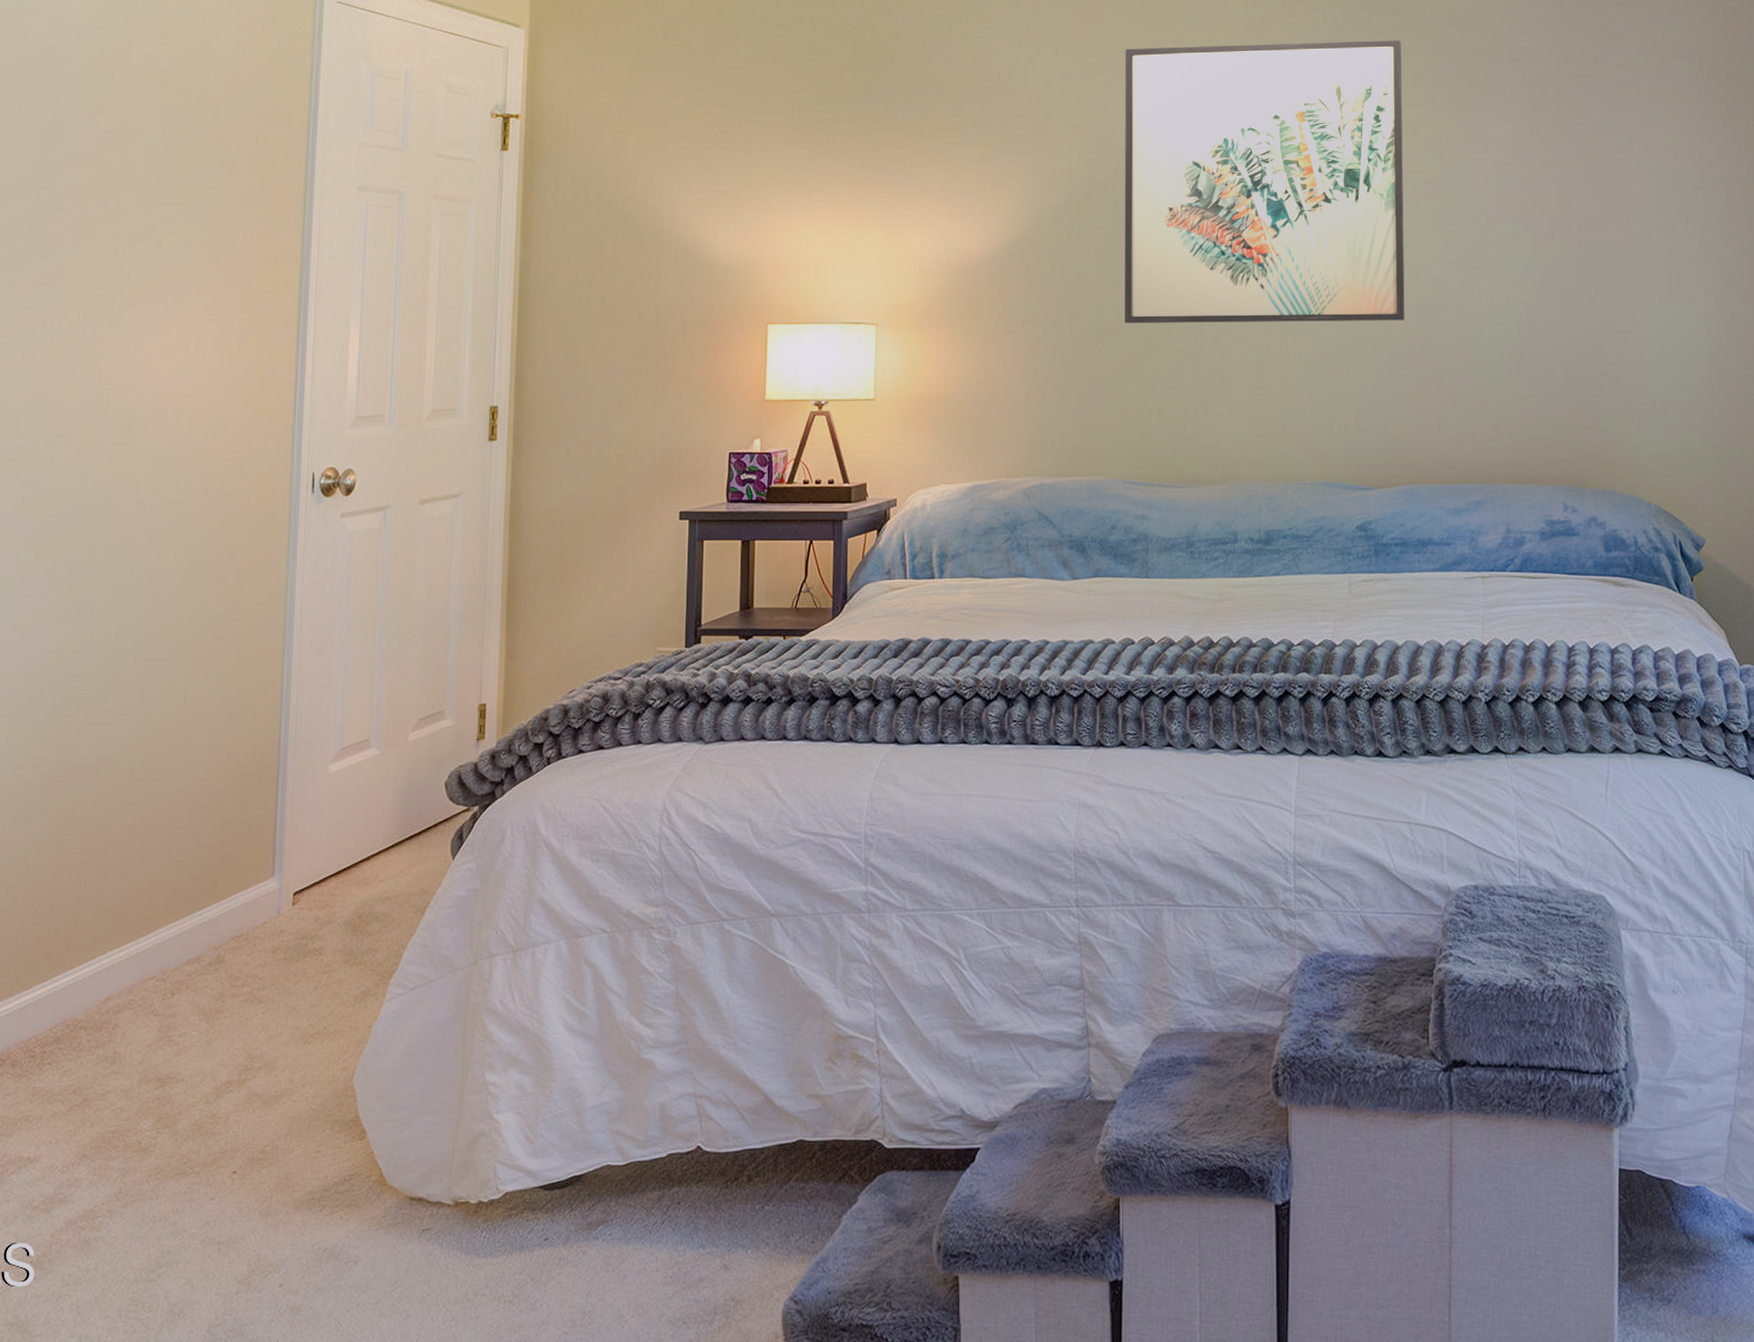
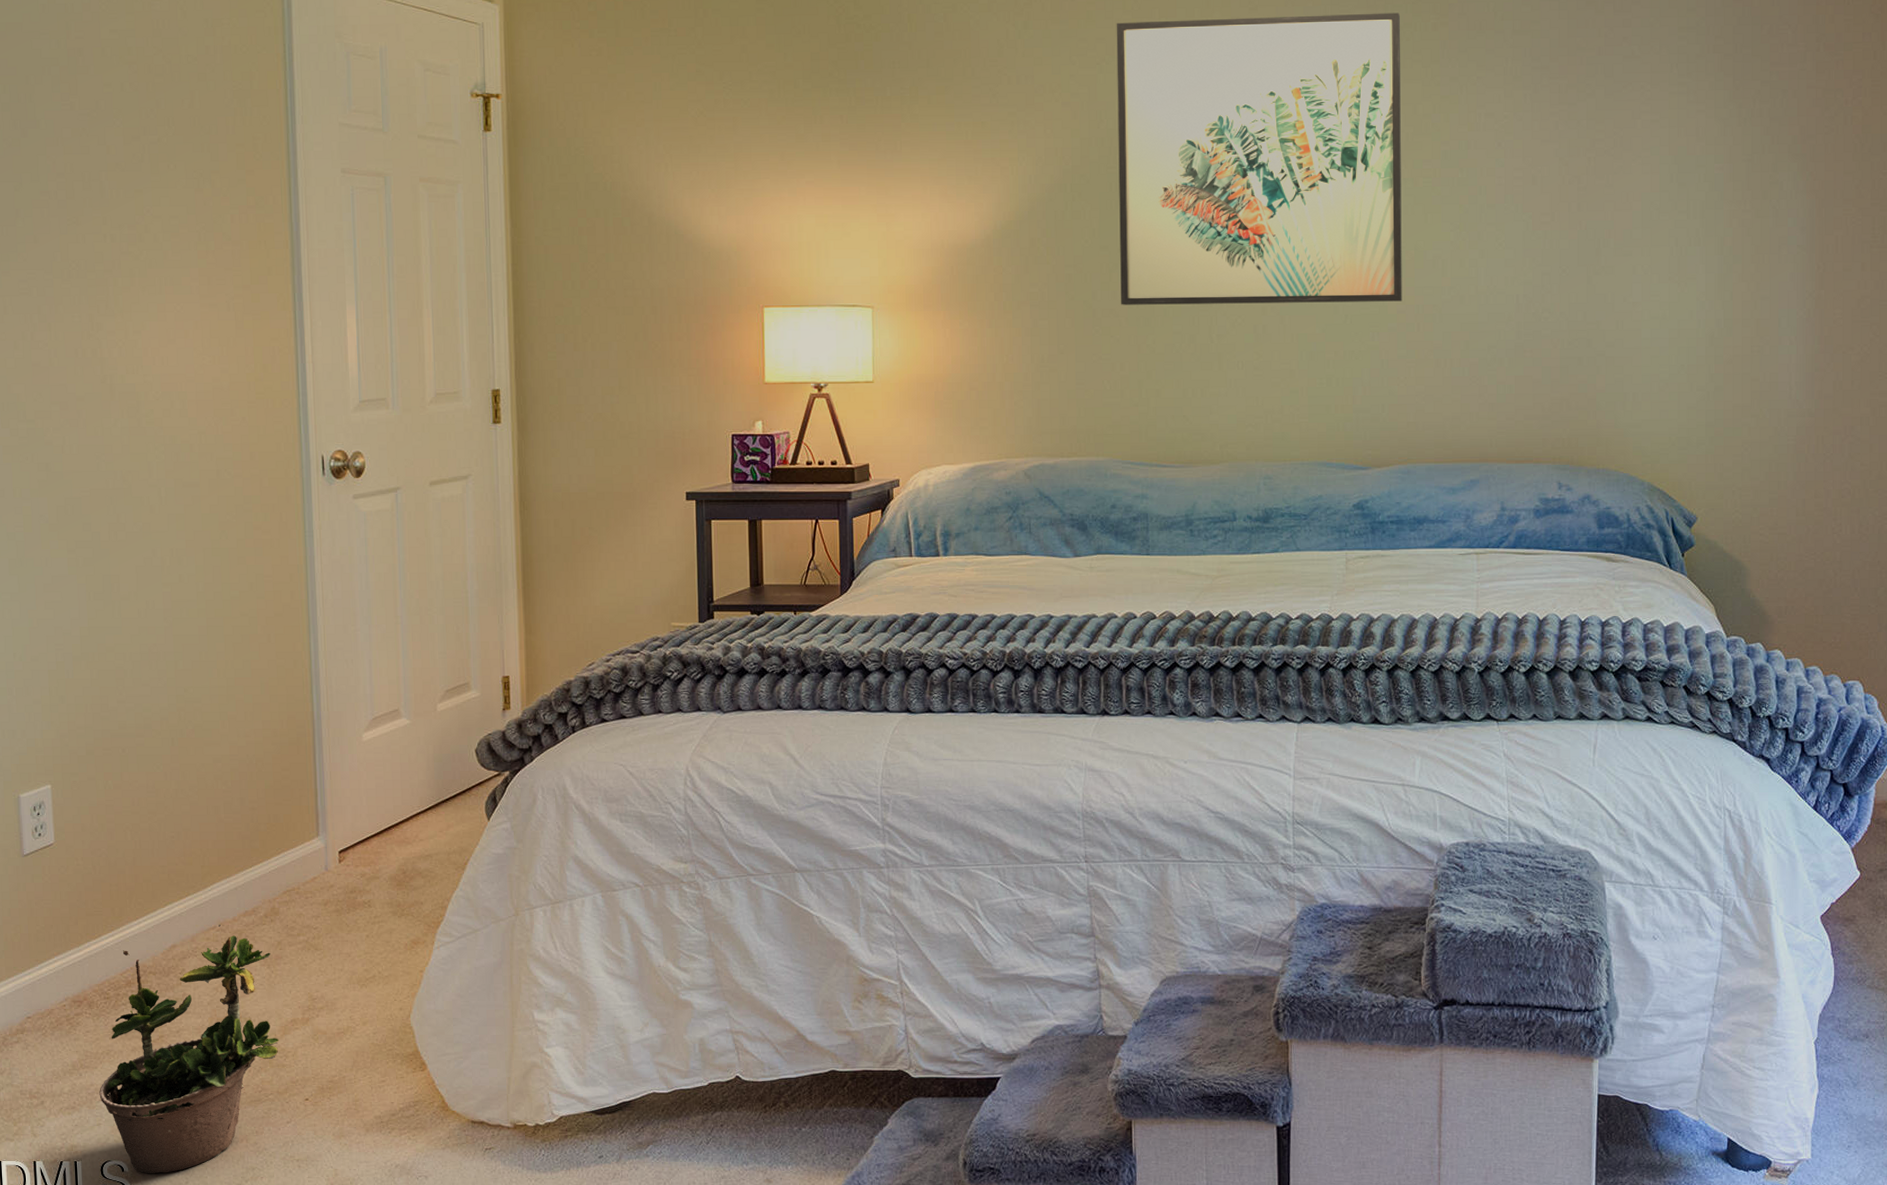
potted plant: none [12,973,212,1259] -> present [99,924,280,1174]

